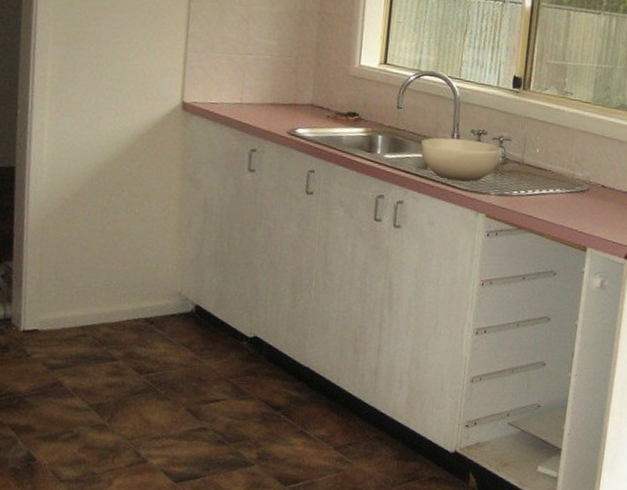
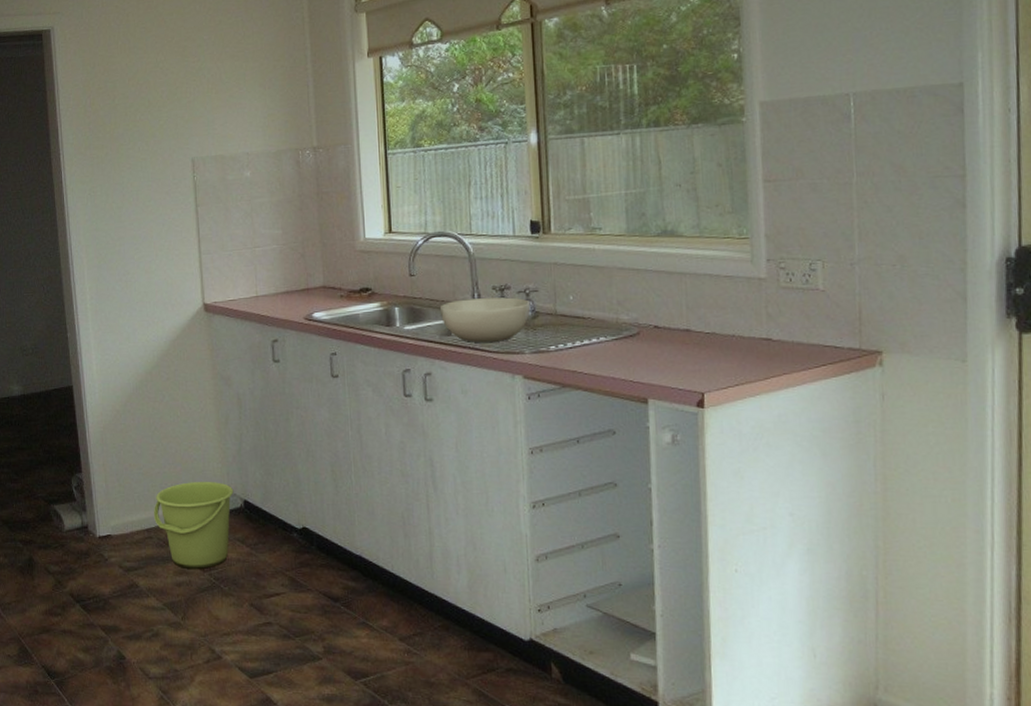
bucket: none [91,281,187,371] -> present [153,481,234,569]

